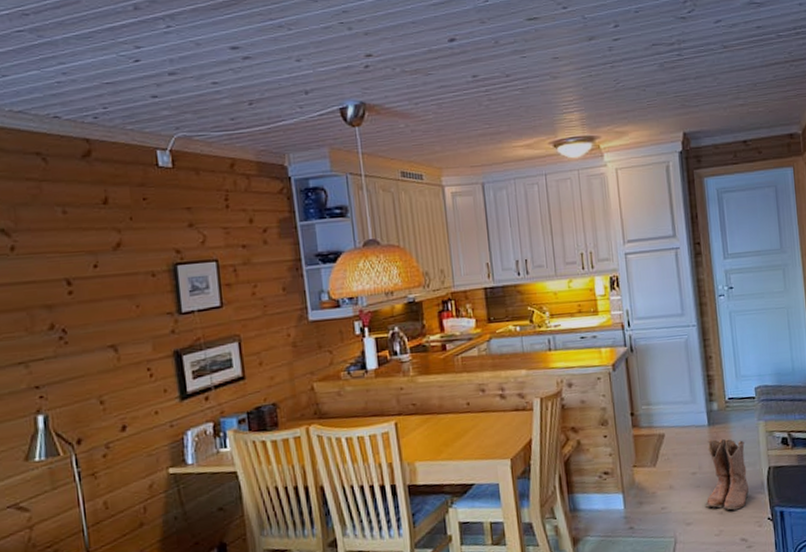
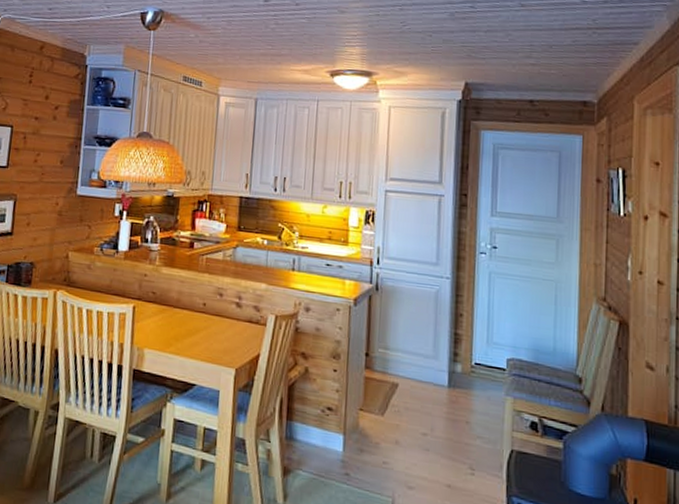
boots: present [705,438,749,511] -> none [432,401,487,488]

